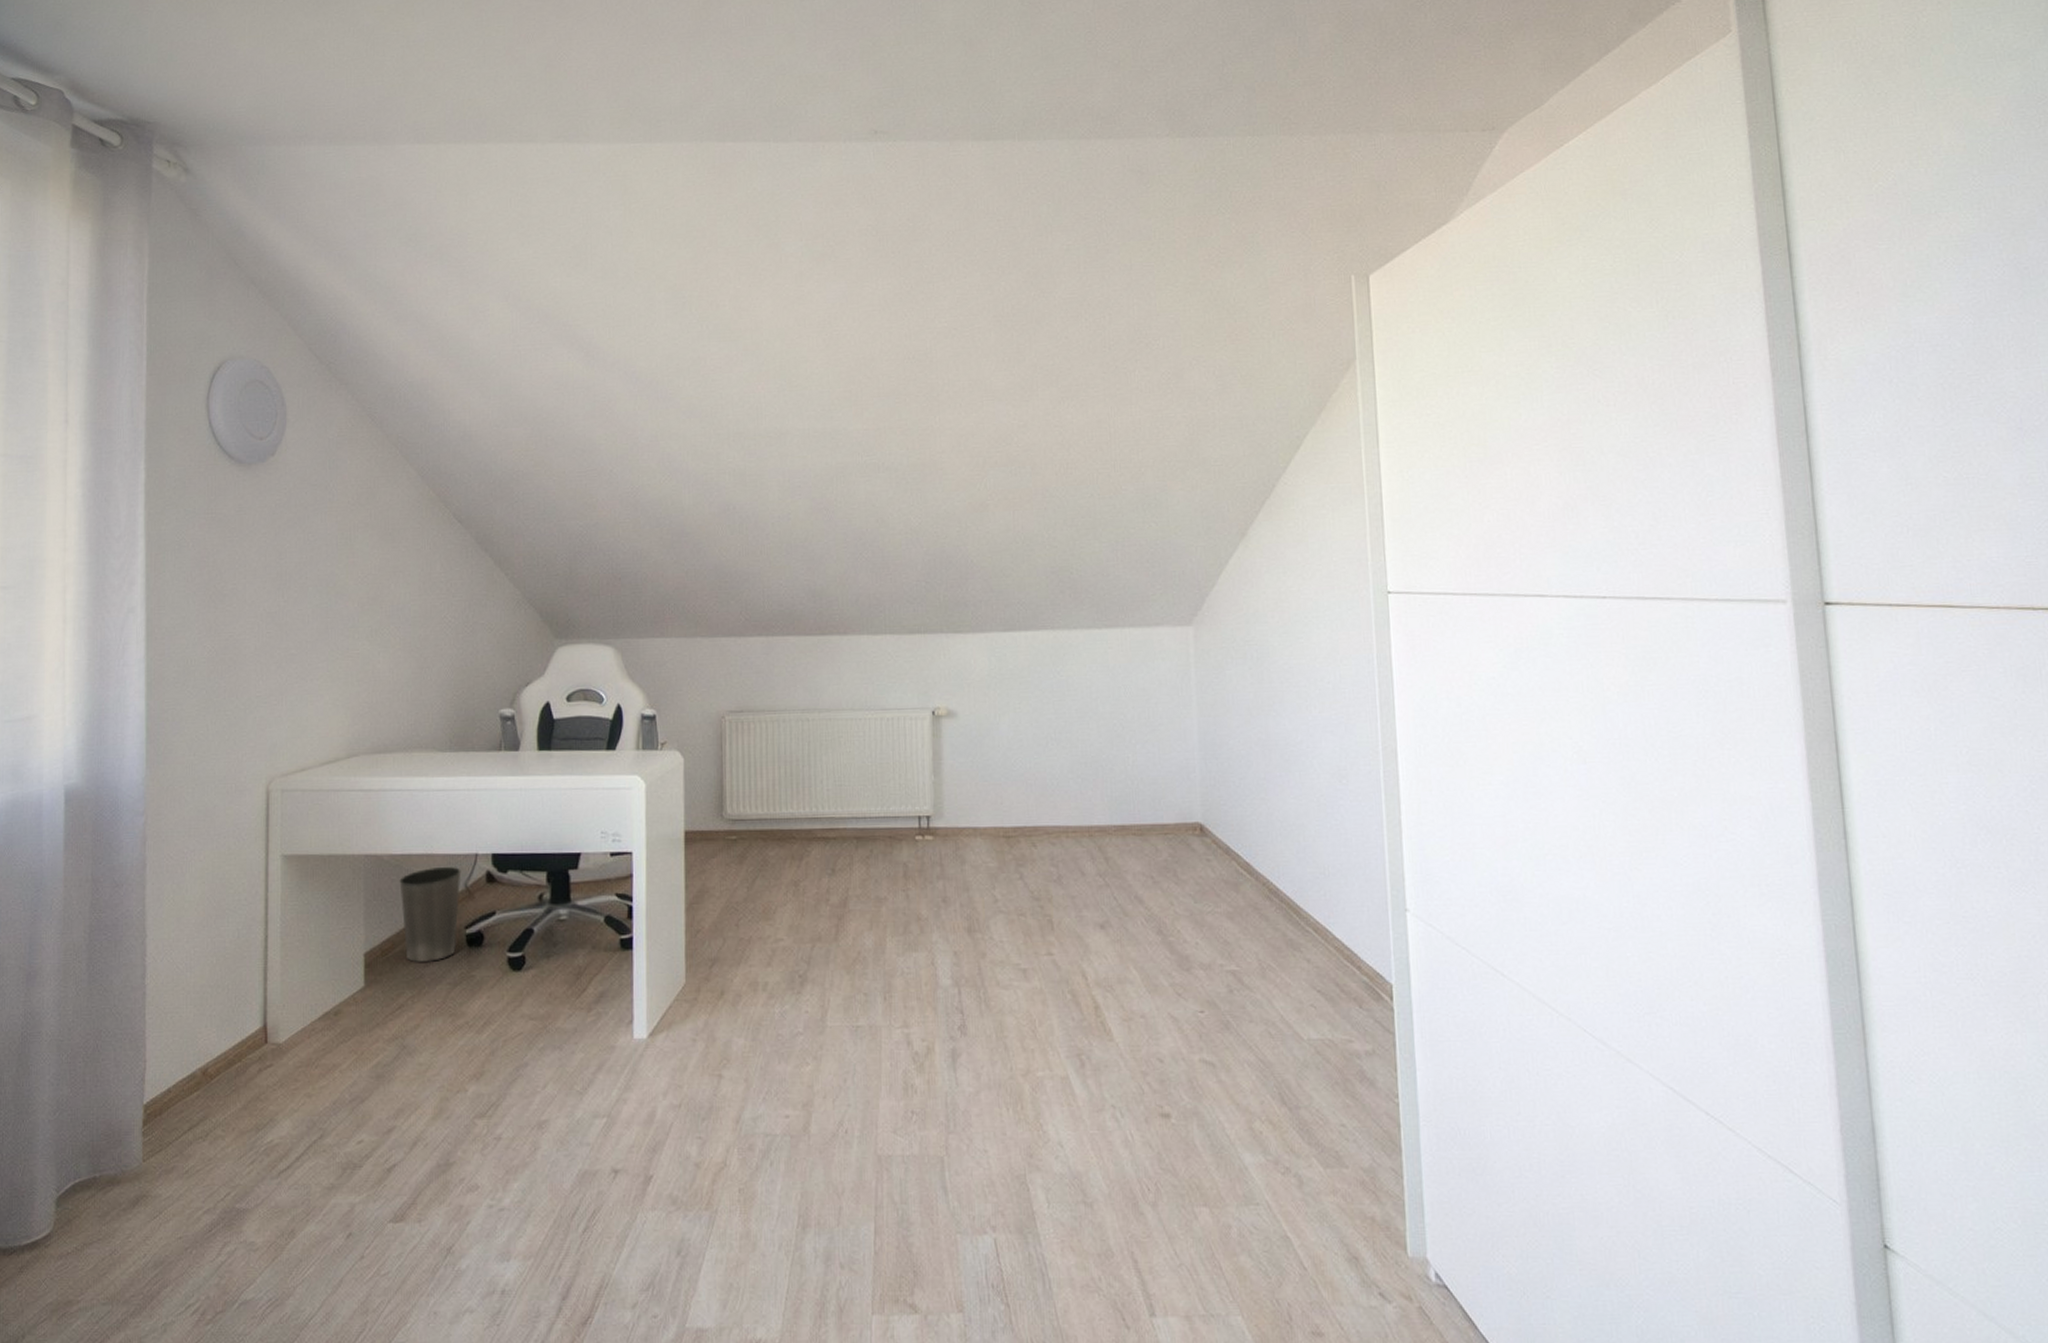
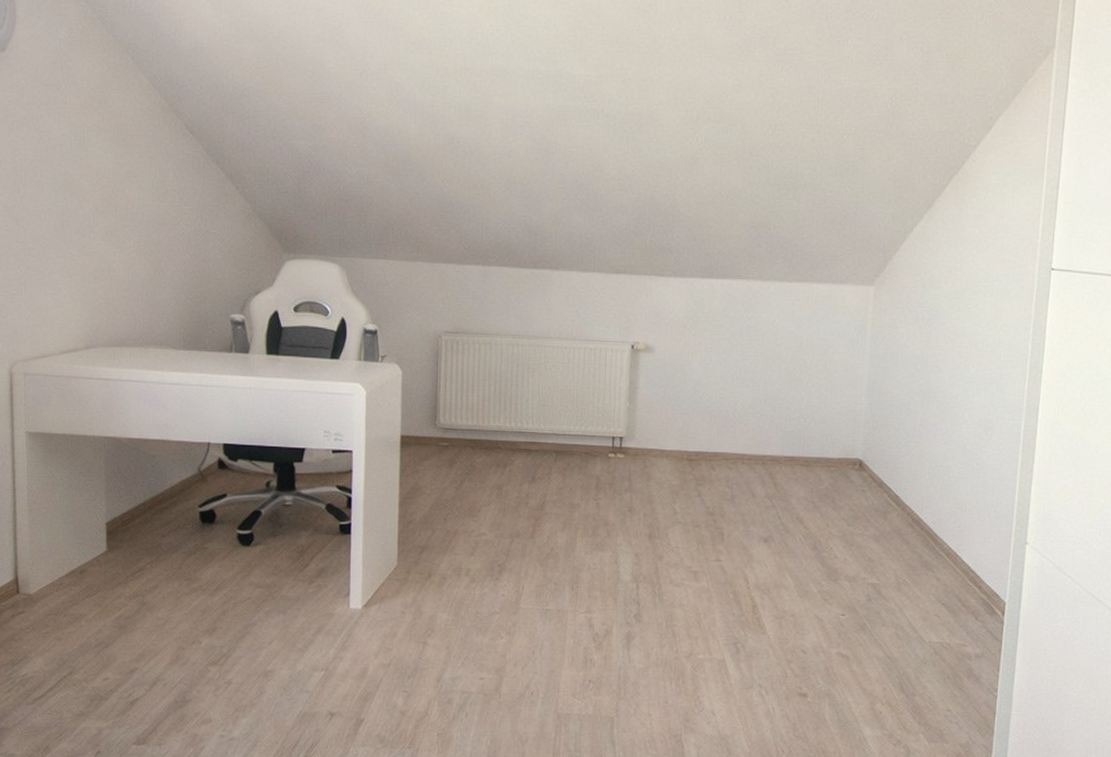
waste basket: present [399,866,461,962] -> none [137,451,195,533]

